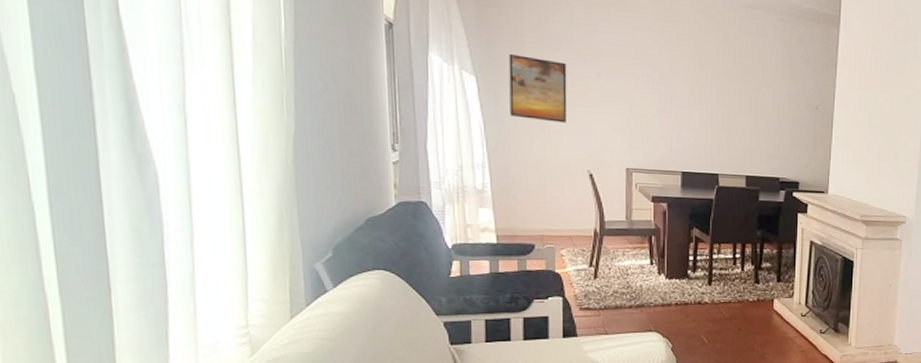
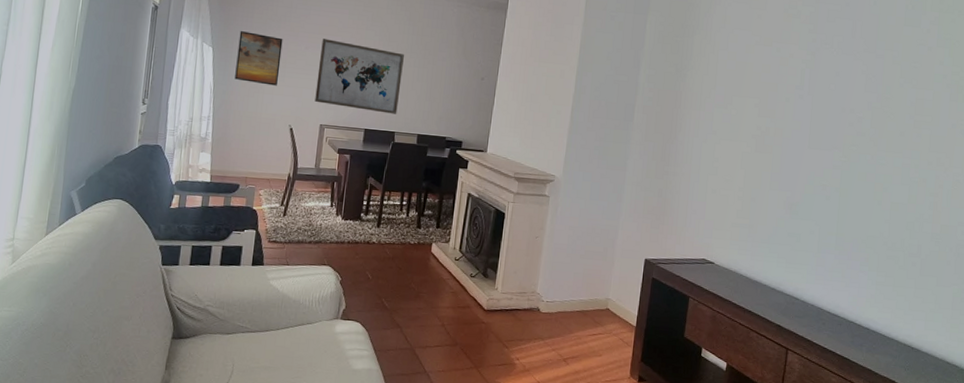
wall art: none [616,62,721,153] -> present [315,38,404,114]

